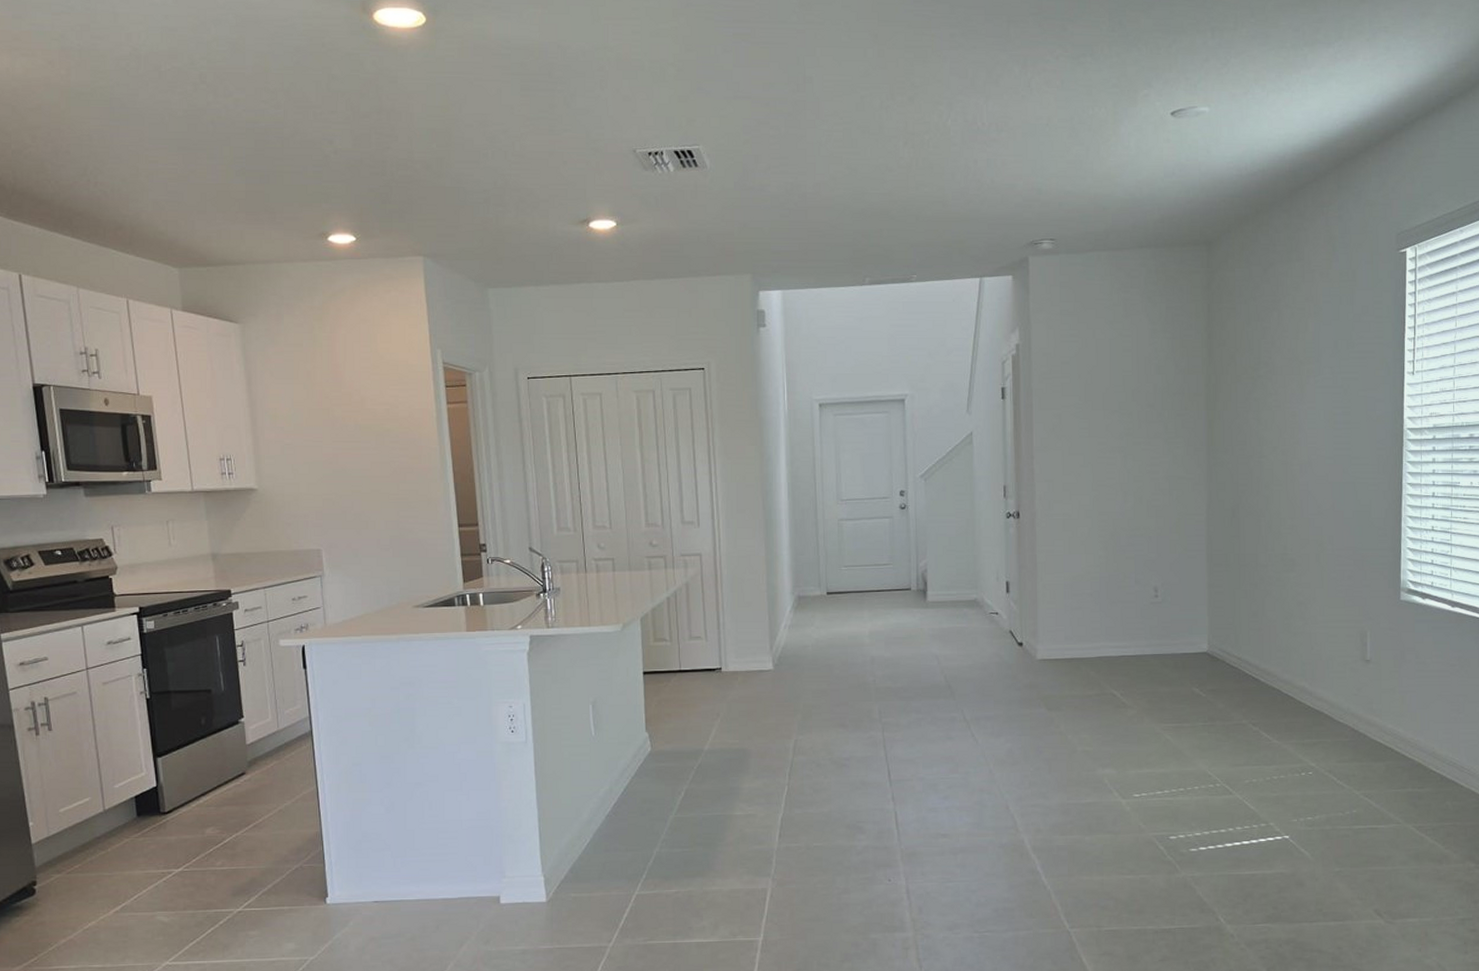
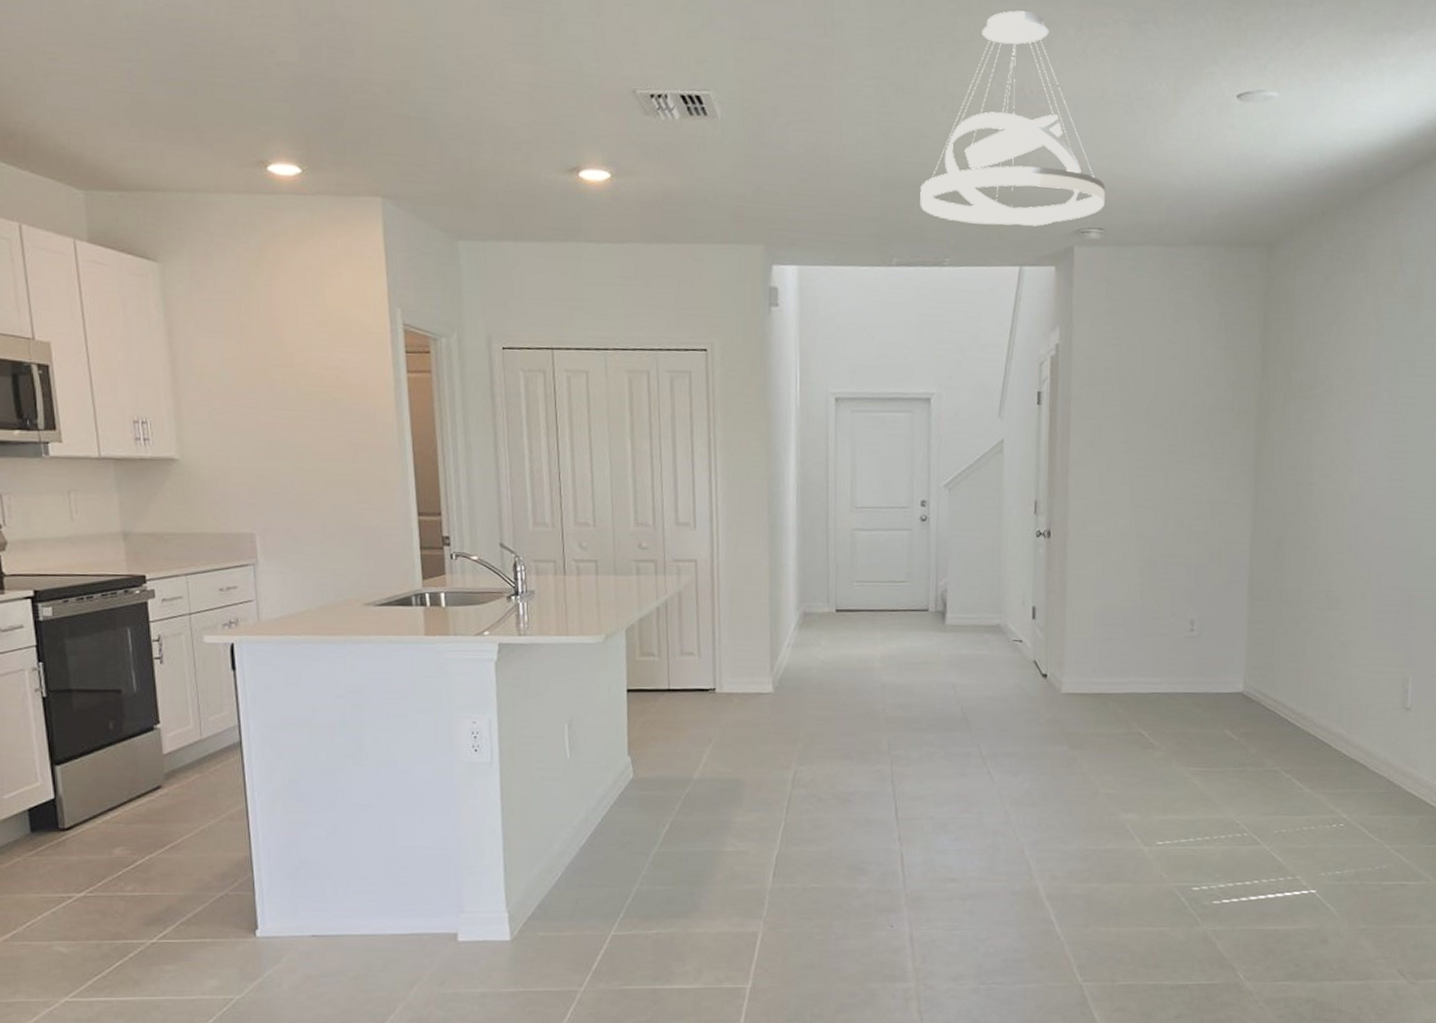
pendant light: none [888,55,1055,243] -> present [920,10,1106,226]

